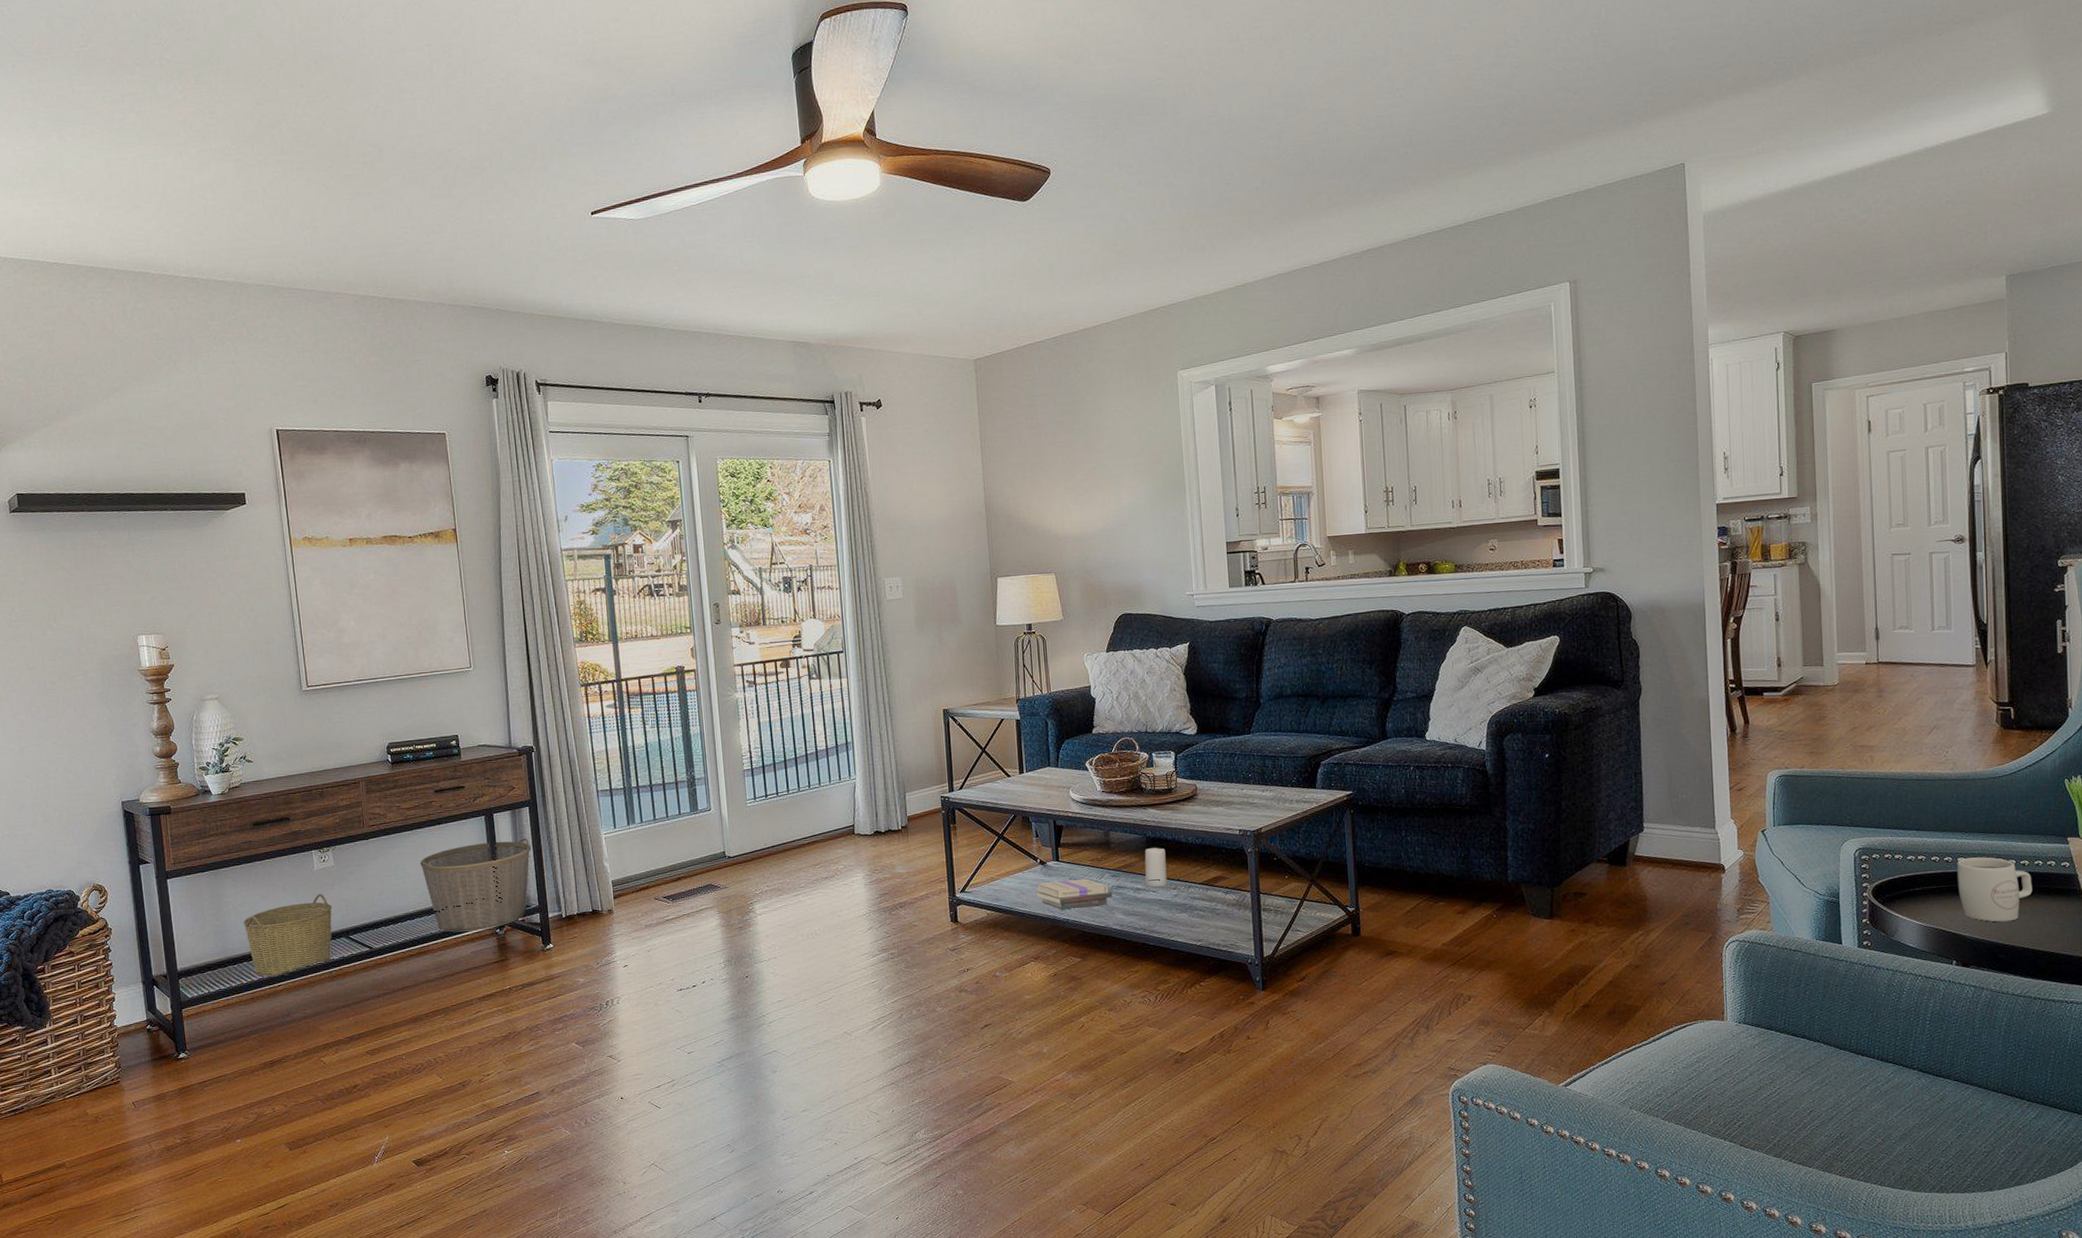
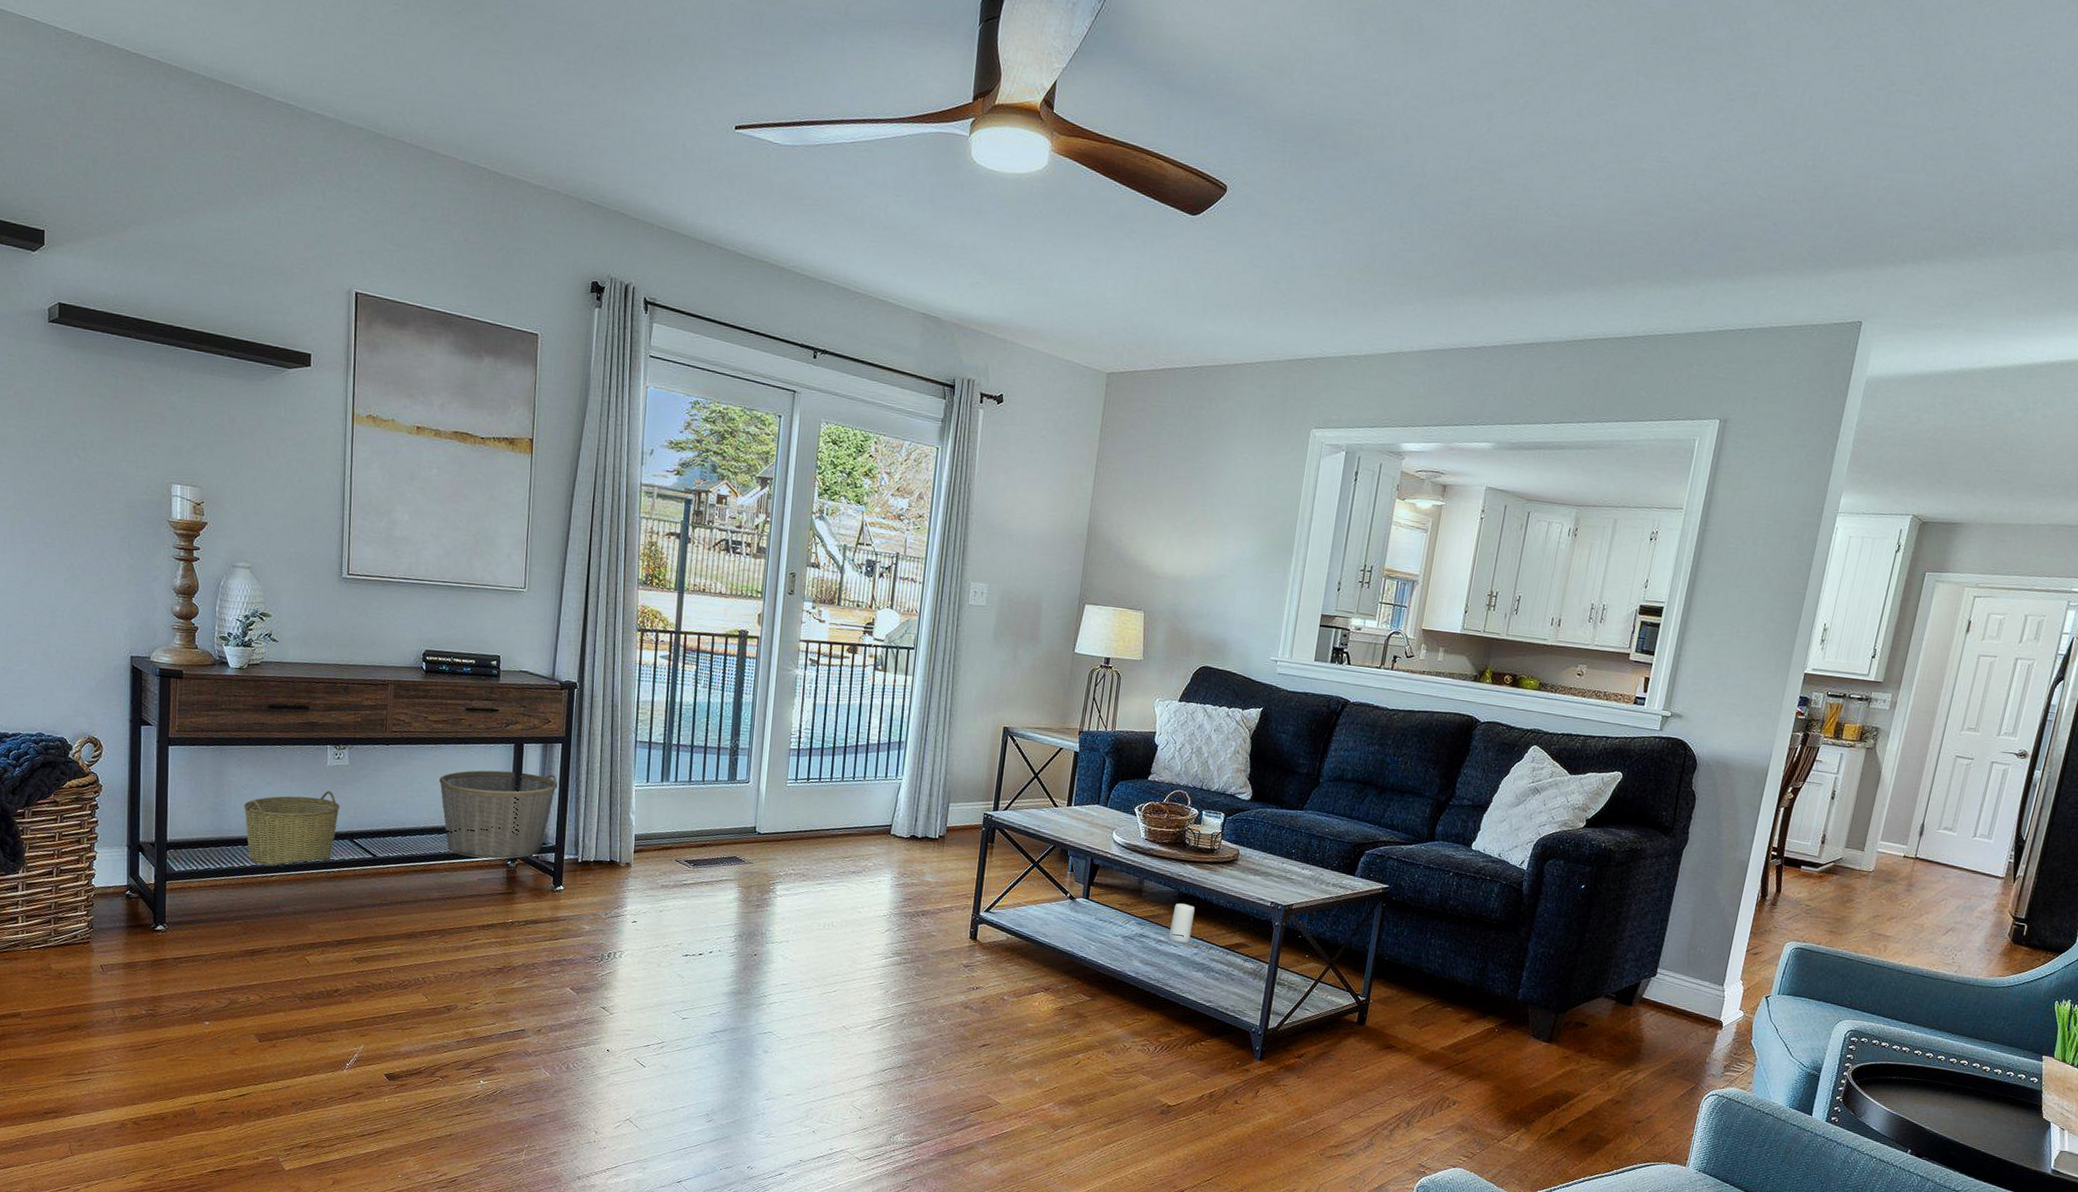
books: present [1036,878,1113,910] -> none [1060,916,1135,950]
mug: present [1956,857,2033,922] -> none [1930,1057,2000,1123]

